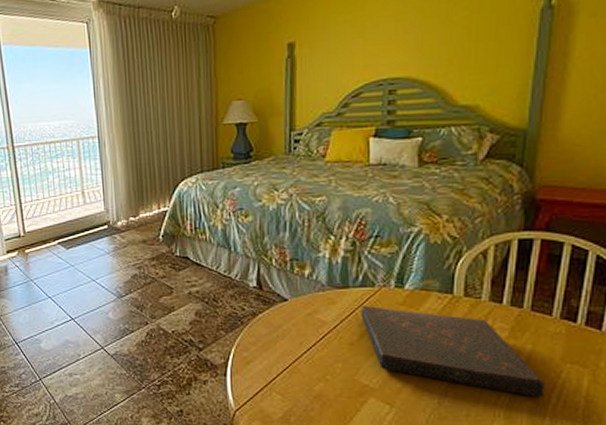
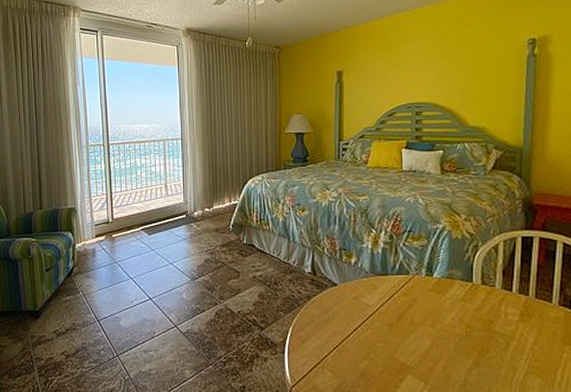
book: present [360,306,544,398] -> none [398,291,550,376]

